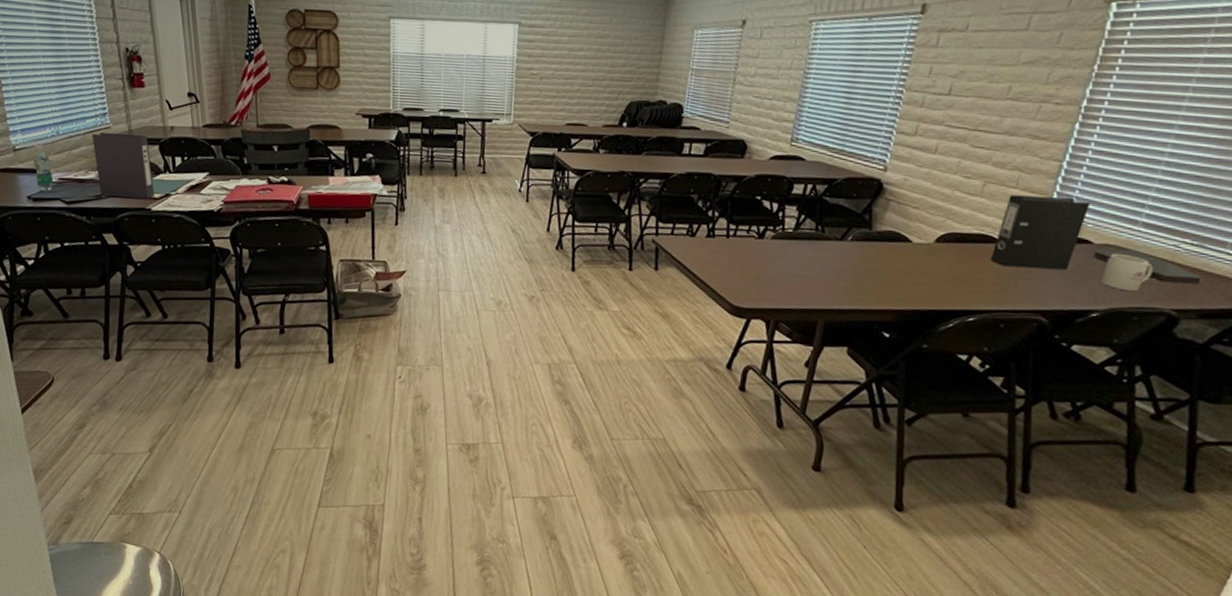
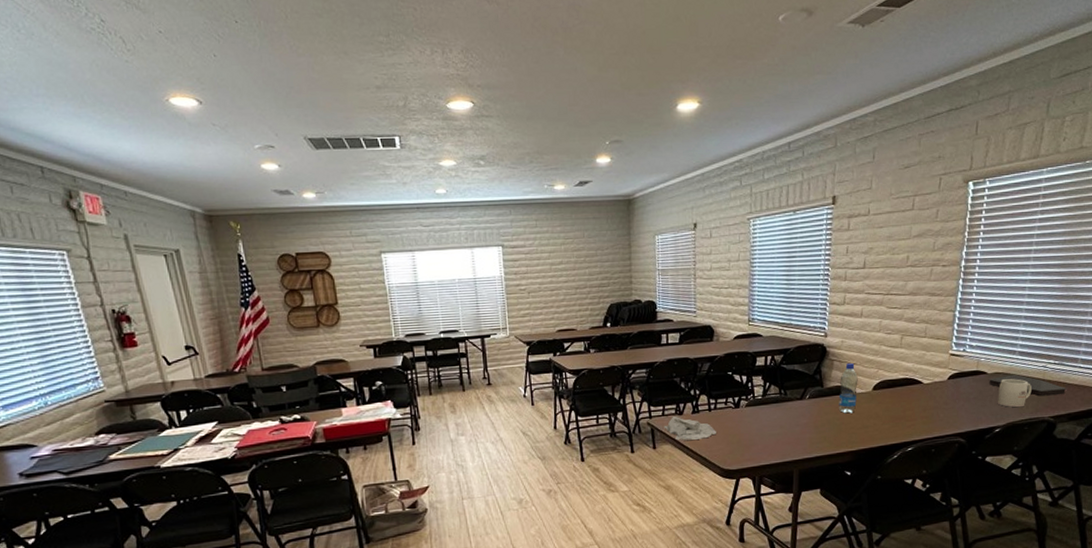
bottle: present [33,144,54,192] -> none [20,418,48,466]
binder: present [91,131,155,200] -> none [84,394,162,460]
tissue: none [670,237,732,268] -> present [663,416,716,441]
bottle: none [887,205,918,266] -> present [838,362,858,414]
binder: present [990,194,1091,270] -> none [915,339,980,402]

